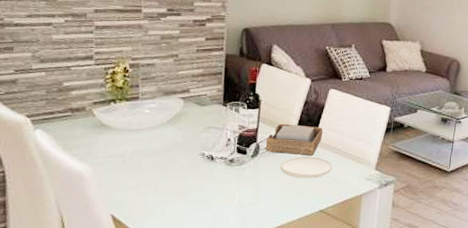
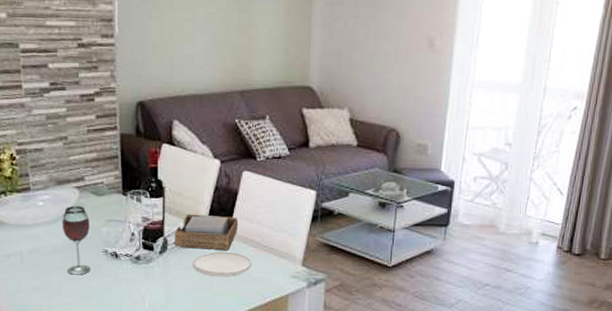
wineglass: none [164,113,191,175] -> present [62,205,90,275]

